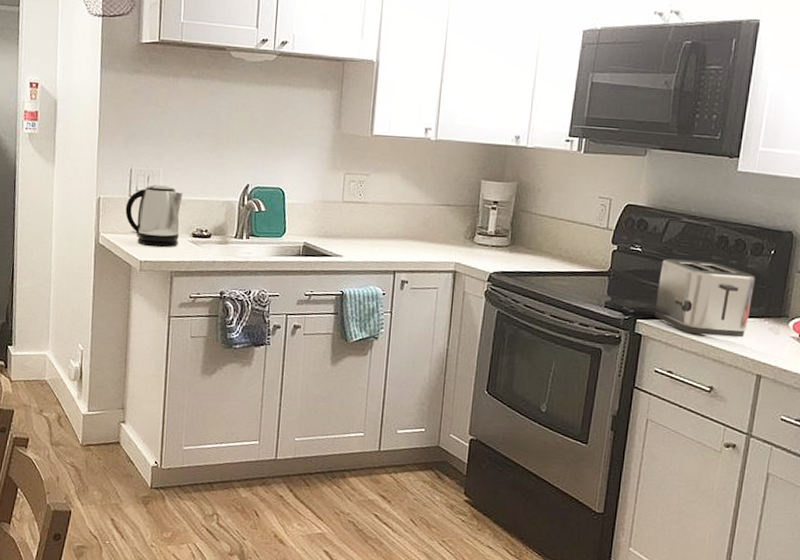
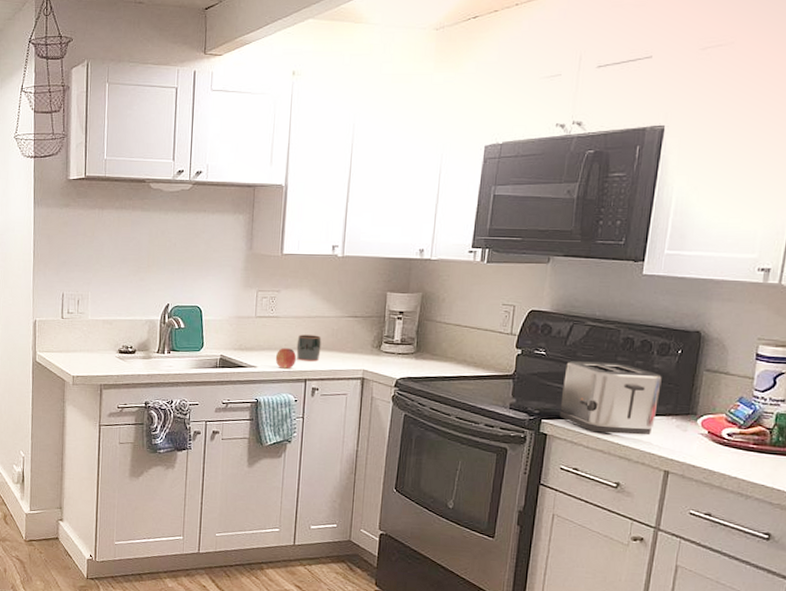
kettle: present [125,185,183,248] -> none [58,307,110,364]
fruit: none [362,236,385,259] -> present [275,348,296,369]
mug: none [385,222,412,252] -> present [296,334,322,362]

